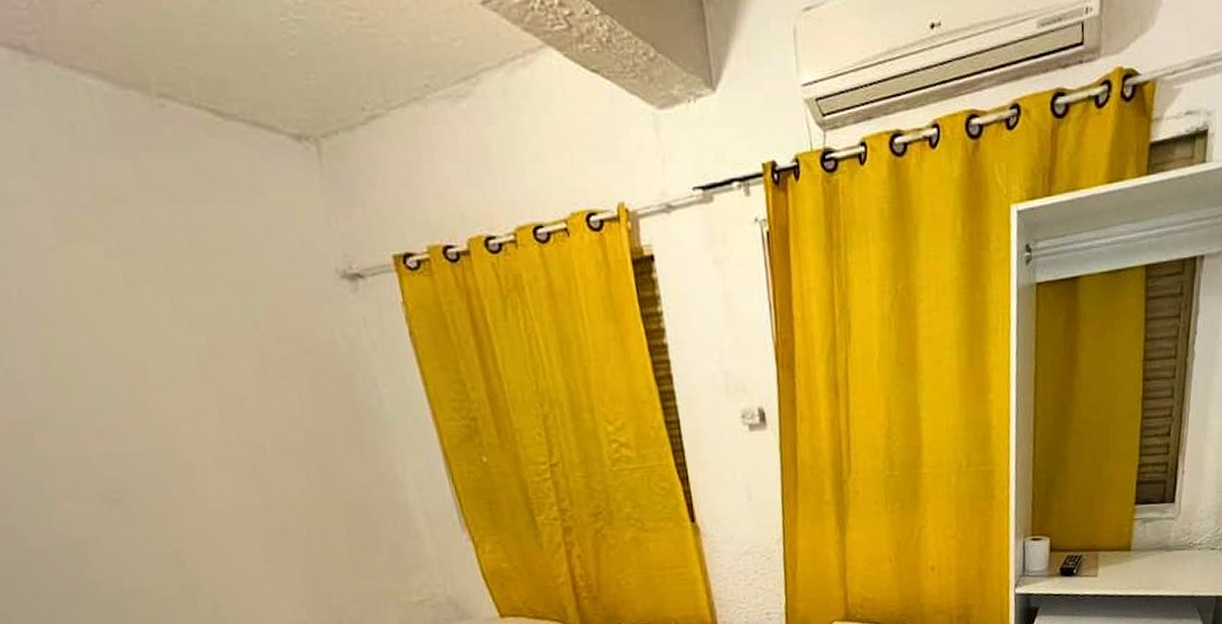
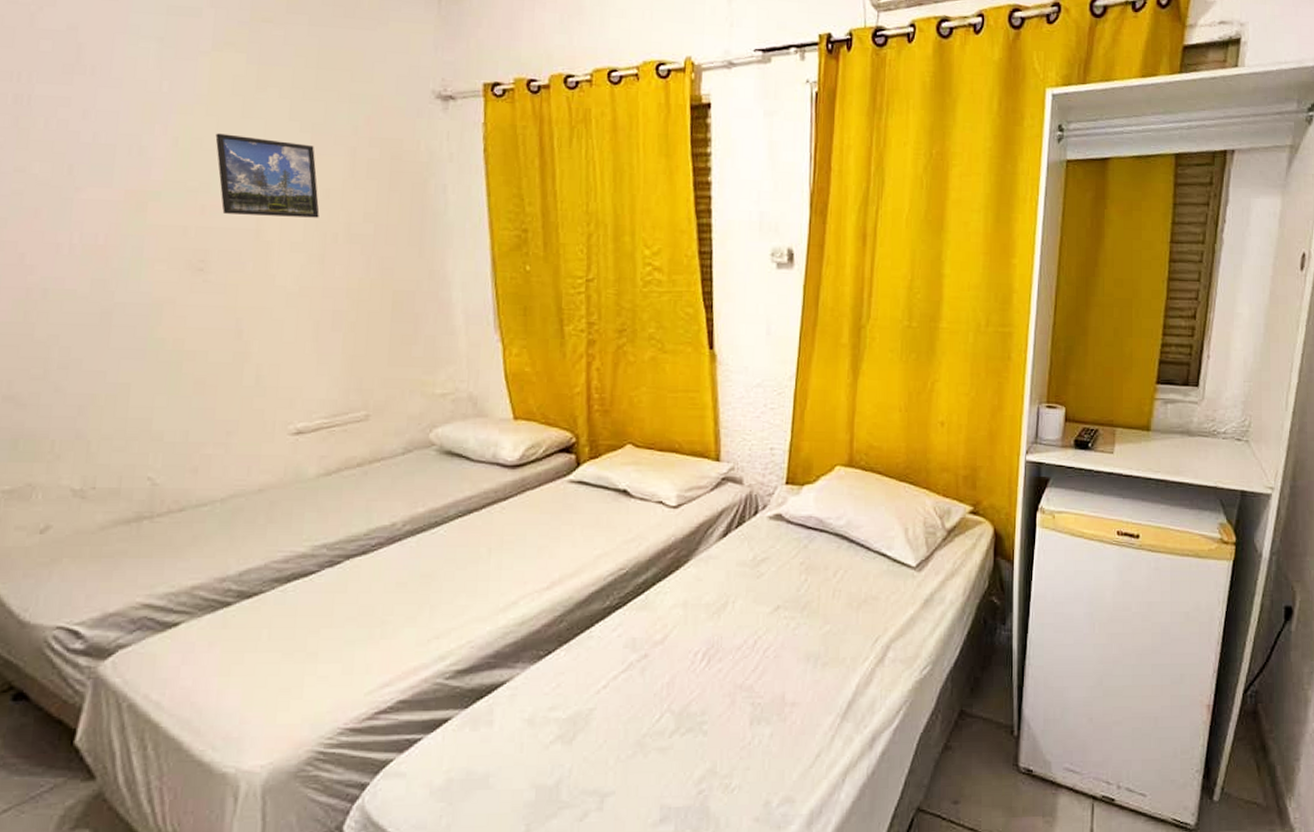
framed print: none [91,343,239,436] -> present [215,133,320,218]

